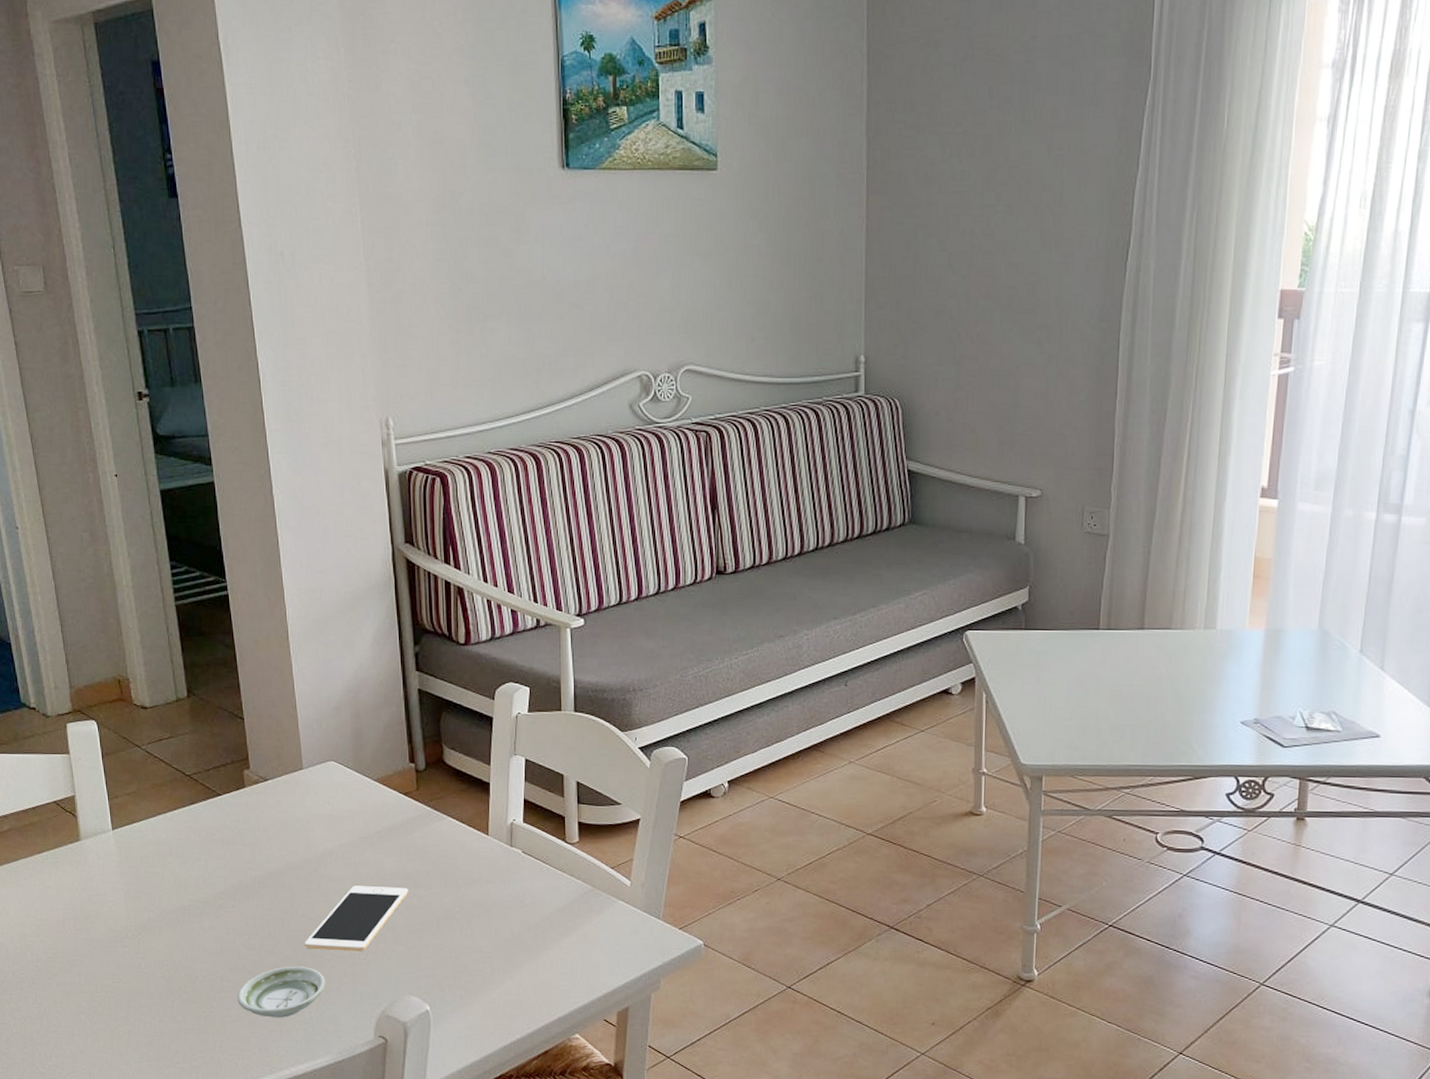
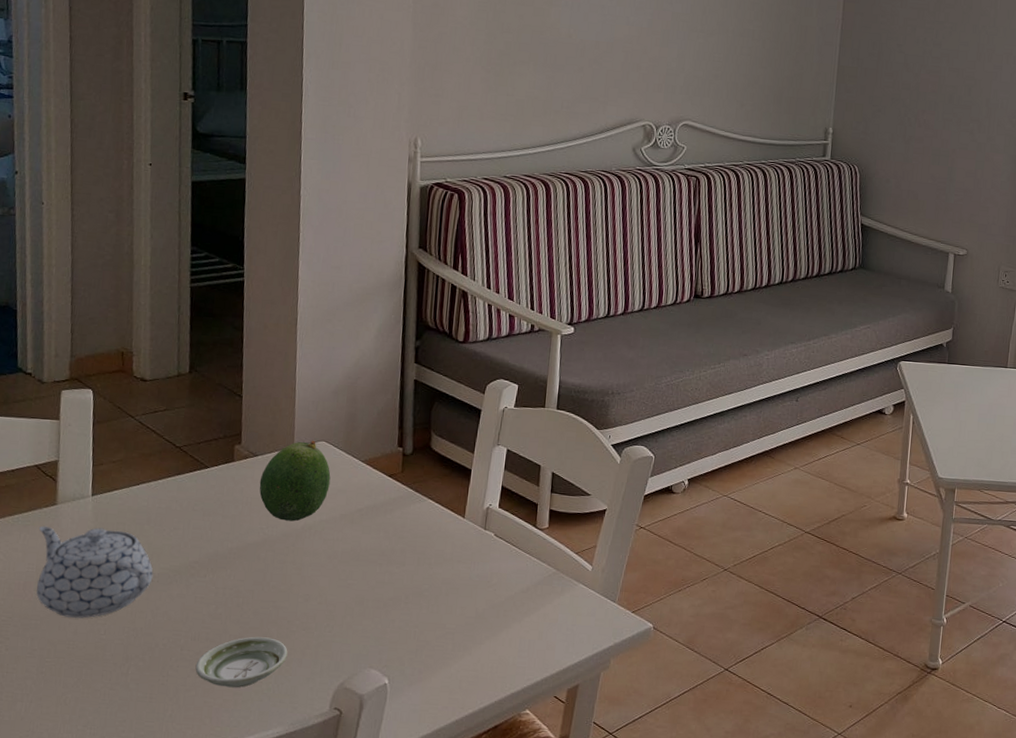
teapot: none [67,862,183,954] -> present [36,525,153,619]
fruit: none [273,760,345,847] -> present [259,440,331,522]
cell phone: present [304,885,409,952] -> none [271,560,382,625]

